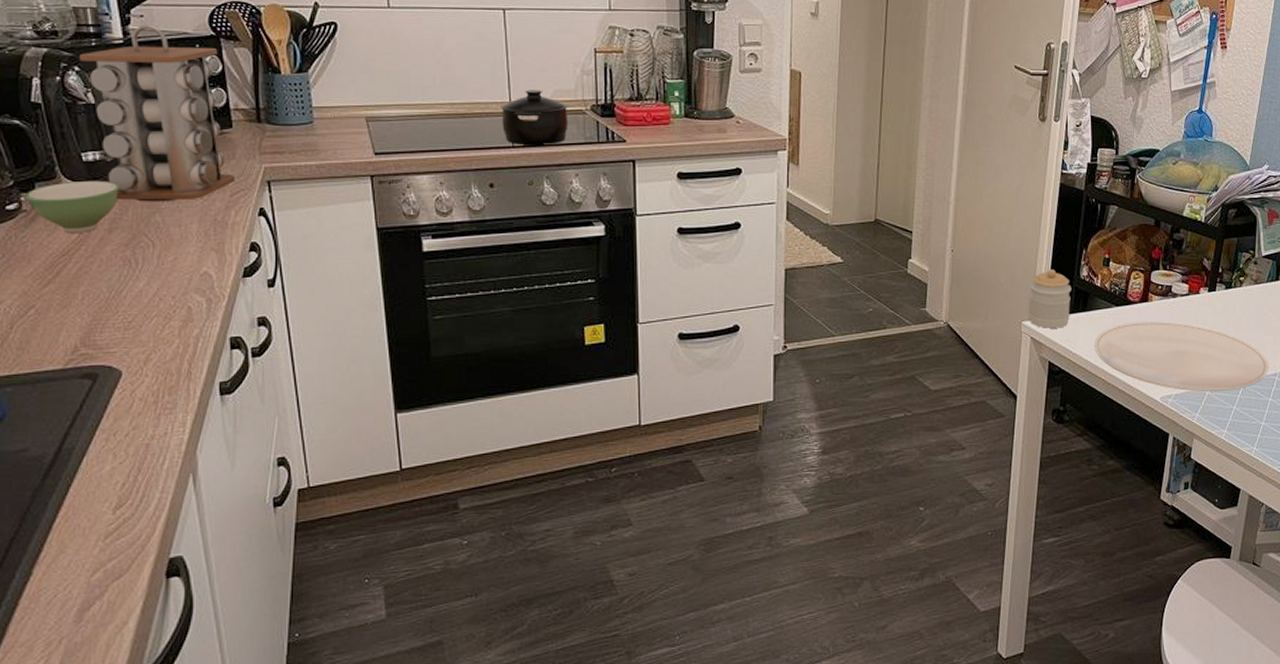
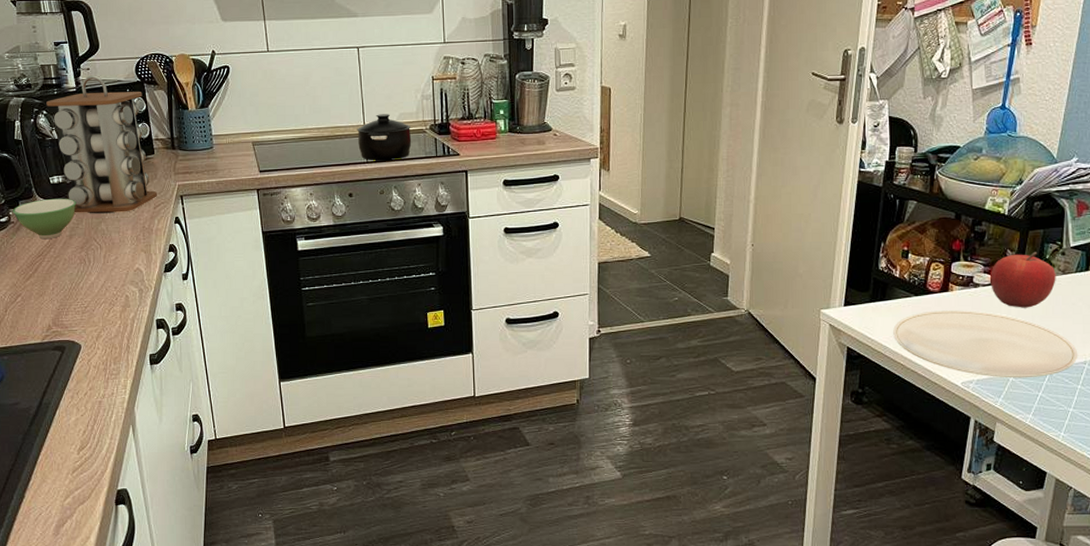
jar: present [1028,269,1072,328] -> none [826,261,870,316]
fruit: none [1188,260,1249,319] -> present [990,251,1056,308]

